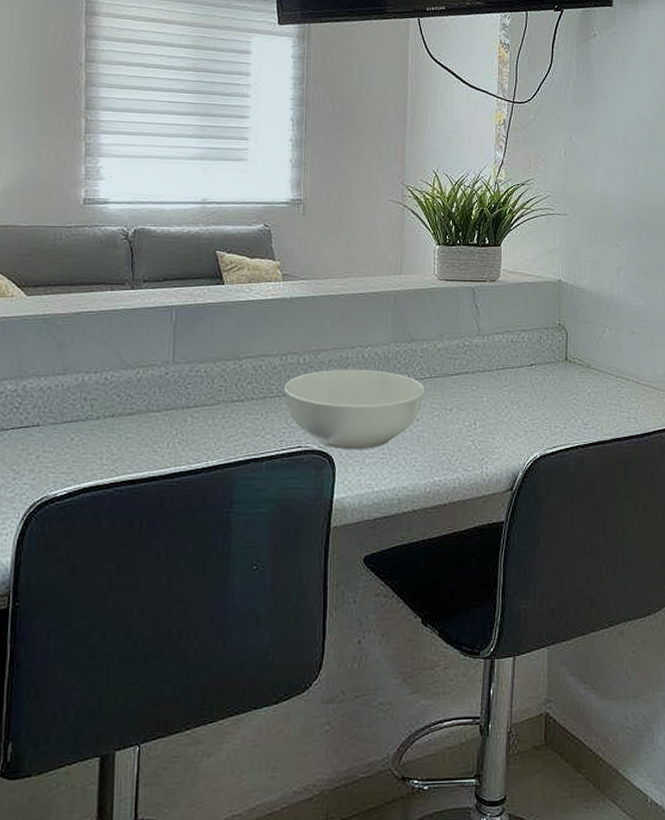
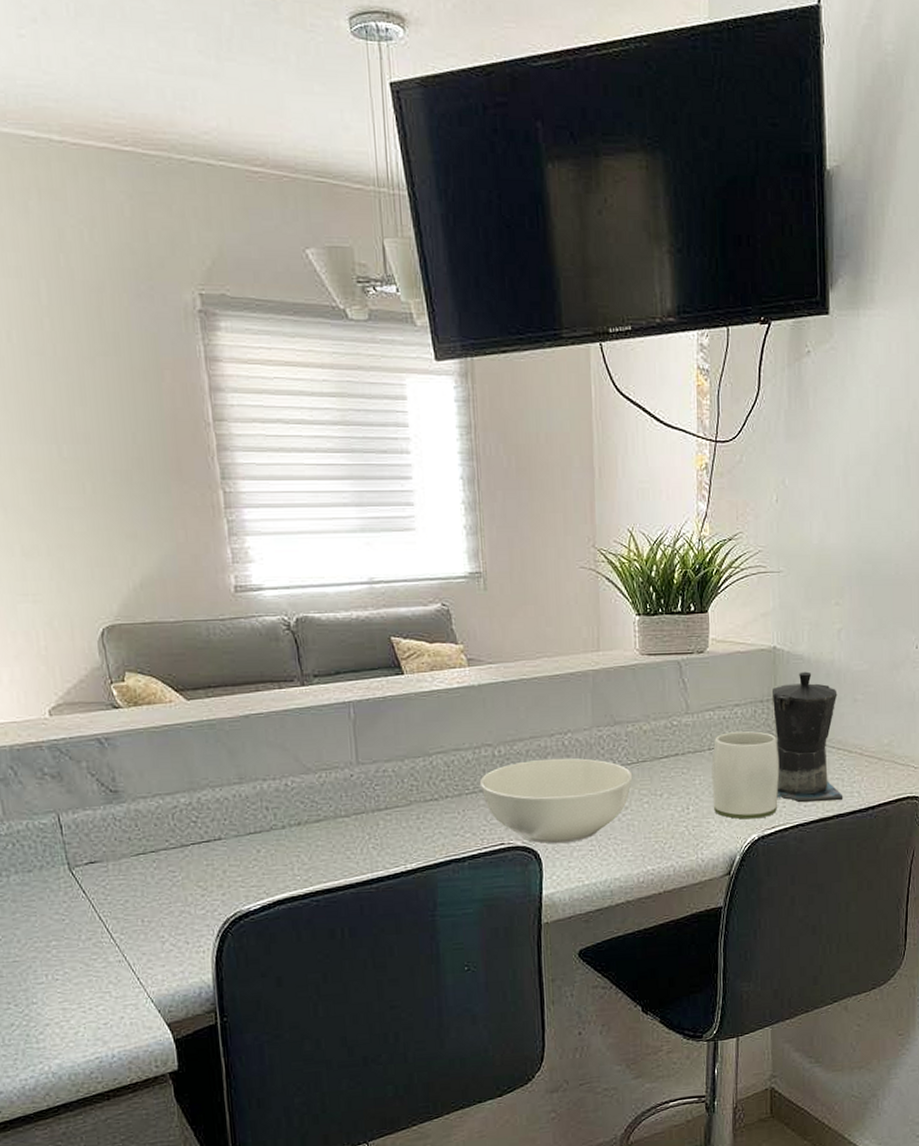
mug: none [499,355,562,438] -> present [711,731,780,820]
coffee maker: none [556,304,621,426] -> present [771,671,843,803]

